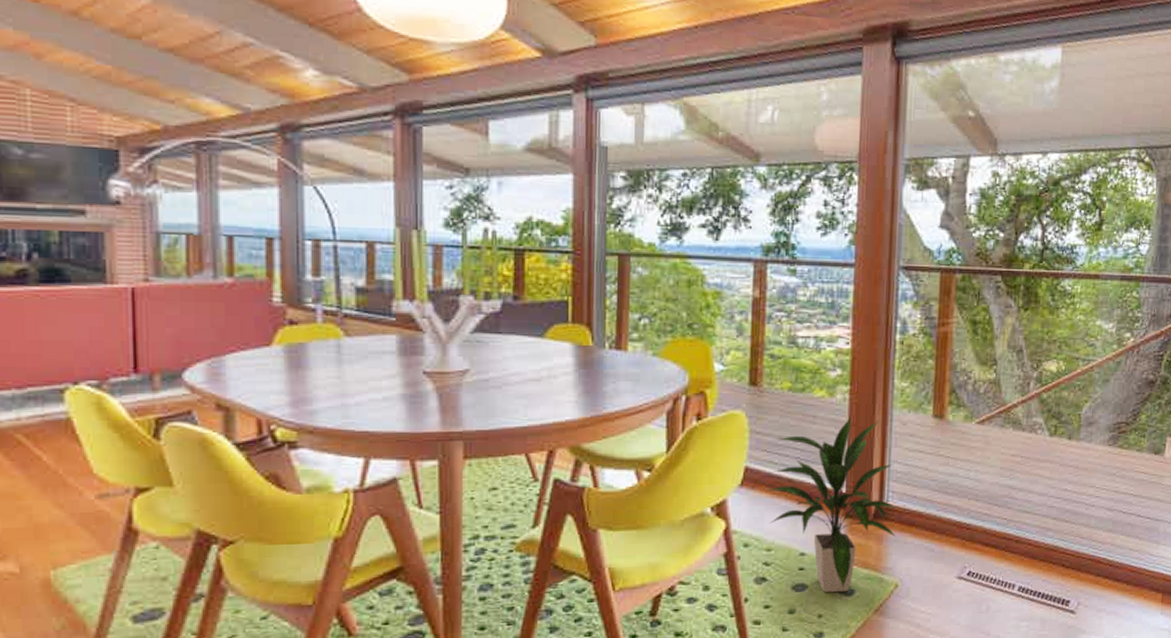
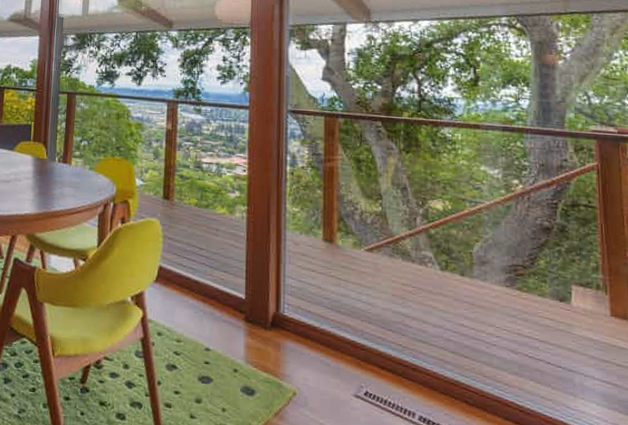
indoor plant: present [767,417,896,593] -> none [177,233,293,392]

